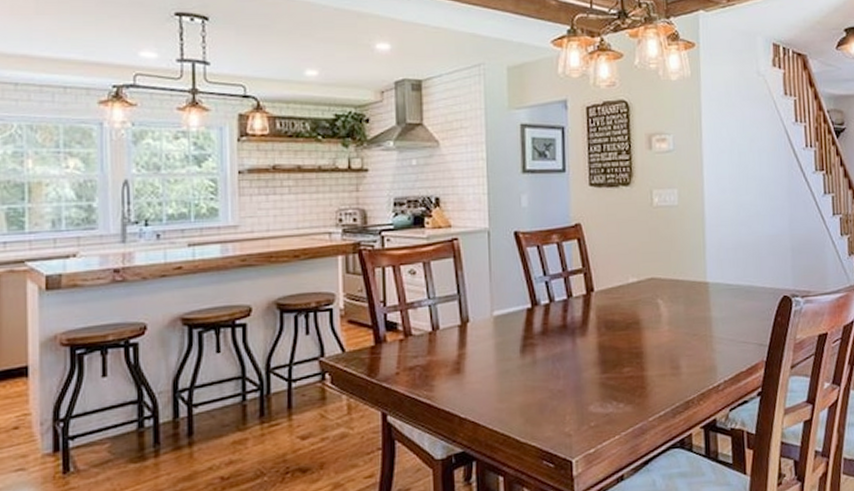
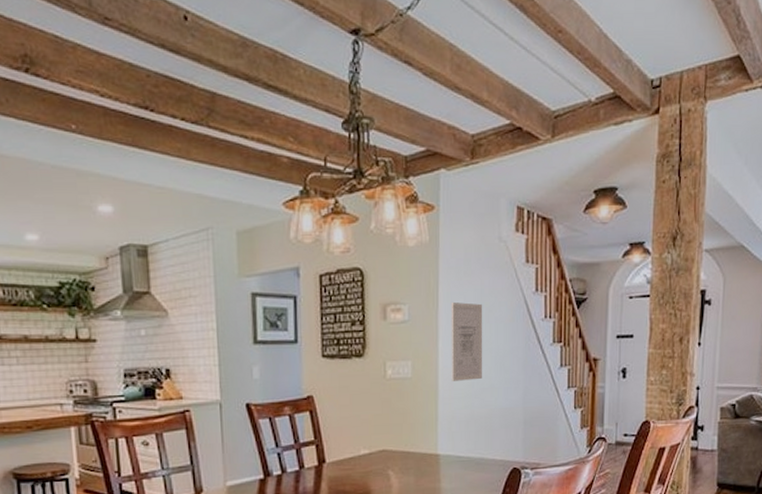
wall art: none [714,132,748,209] -> present [451,302,483,381]

